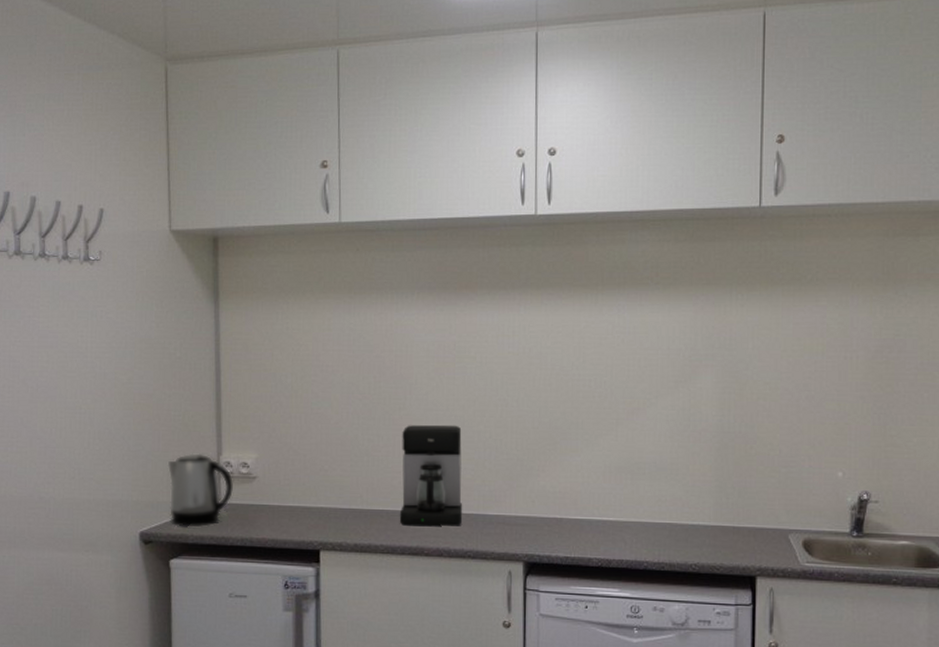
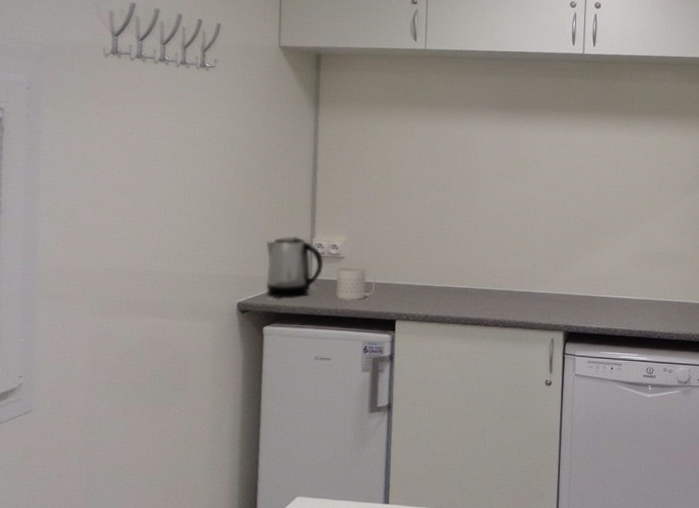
mug: none [248,488,295,529] -> present [335,266,376,301]
coffee maker: present [399,424,463,526] -> none [464,217,518,302]

